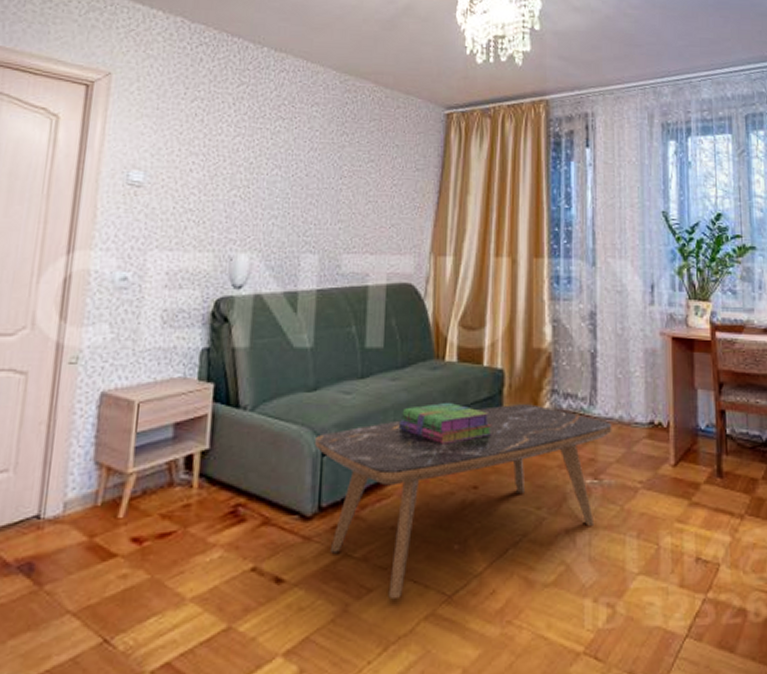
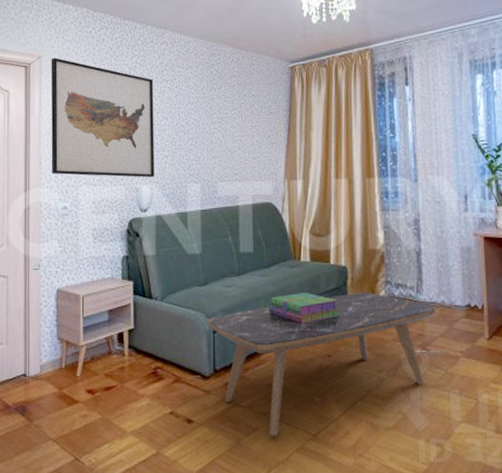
wall art: none [110,77,266,244] -> present [51,58,155,178]

